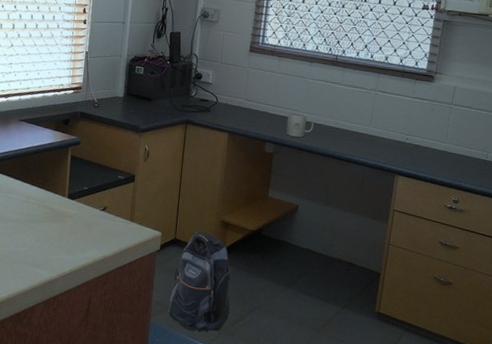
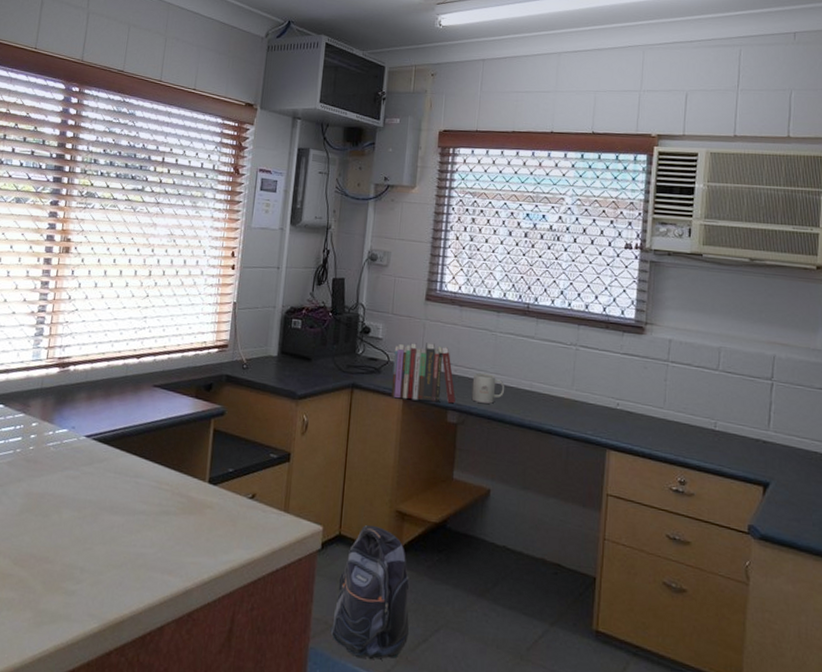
books: none [219,87,273,137] -> present [391,343,456,404]

